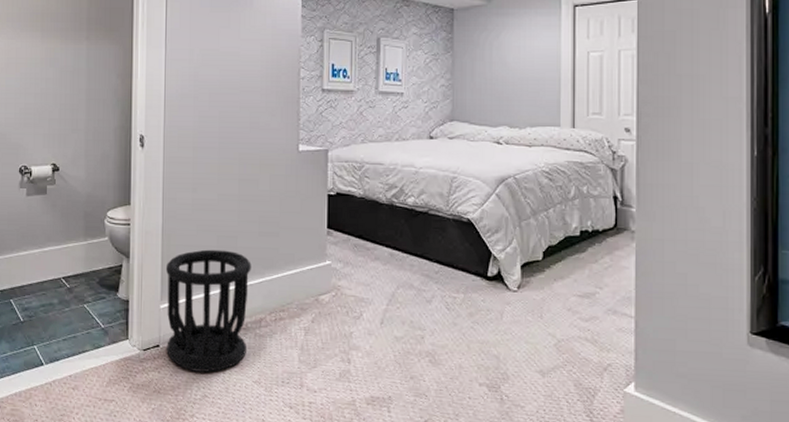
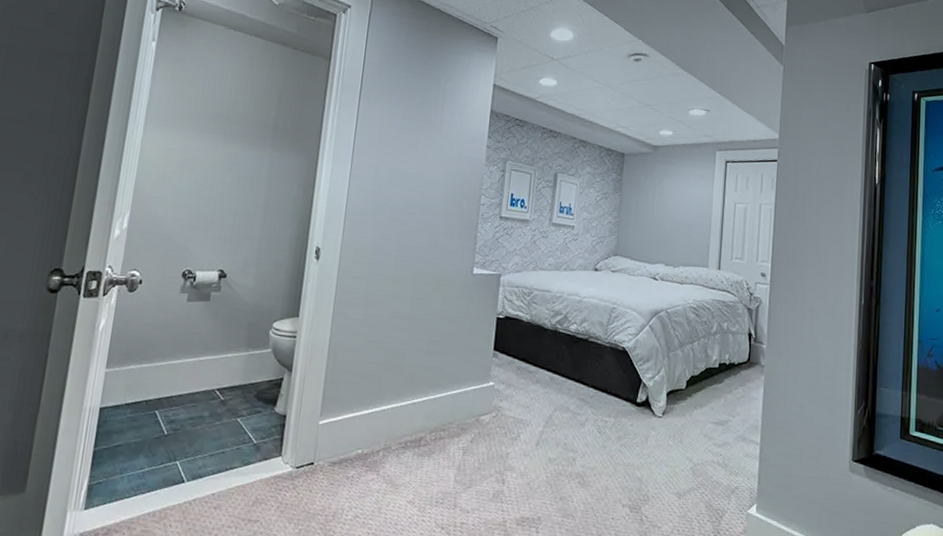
wastebasket: present [165,249,251,372] -> none [320,366,417,492]

